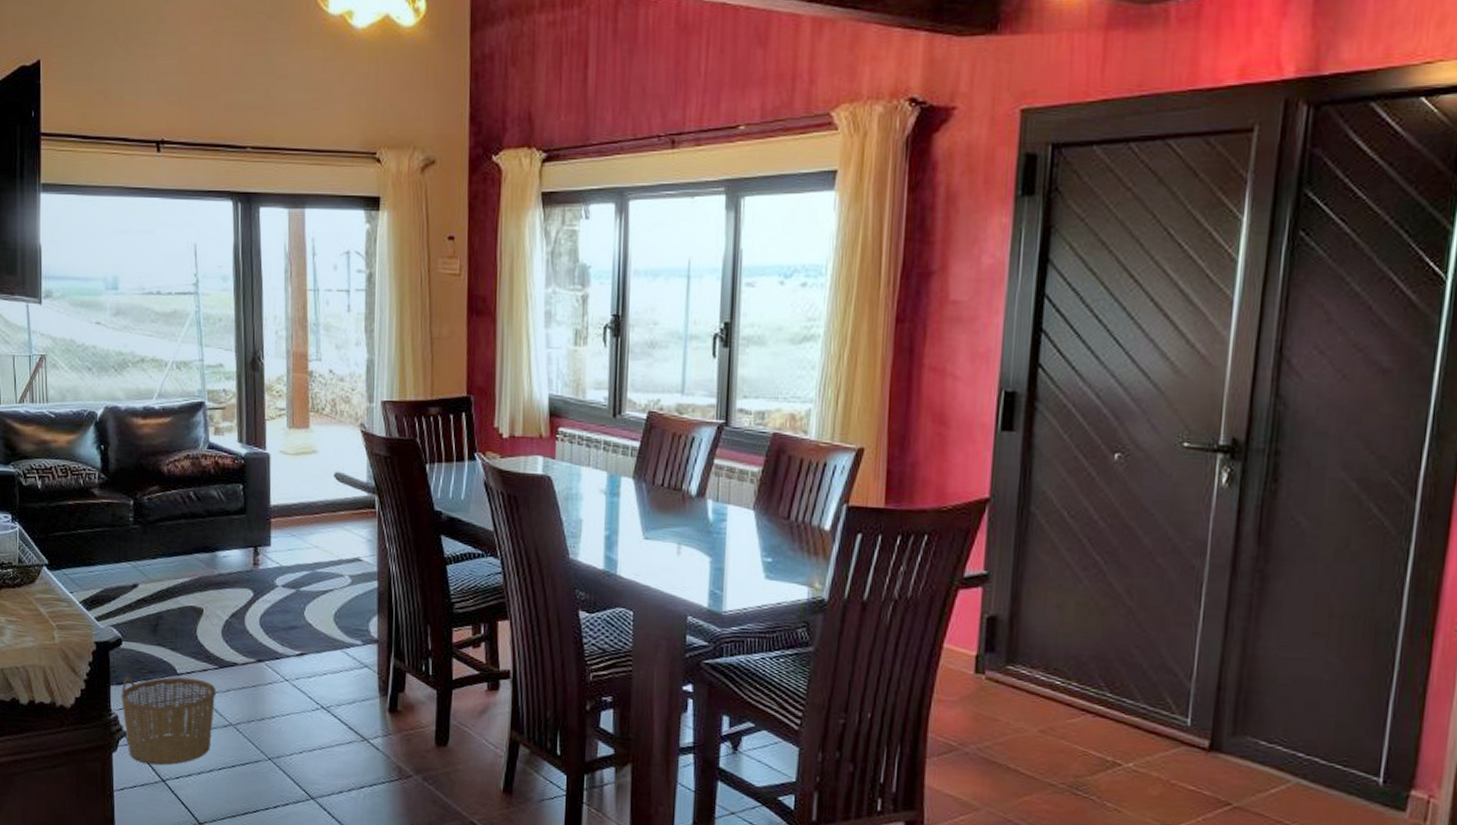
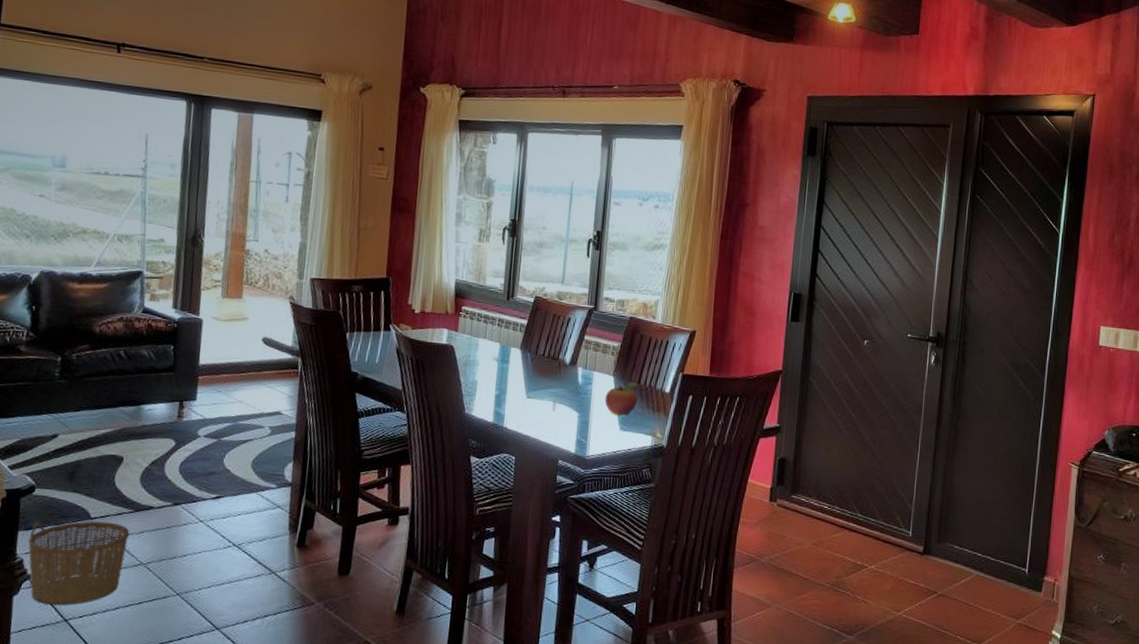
fruit: none [744,516,788,560] -> present [605,381,638,415]

